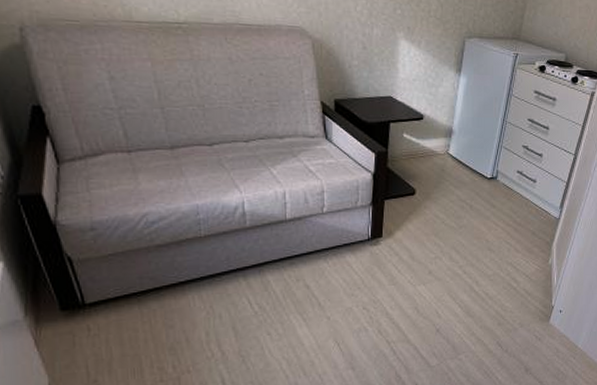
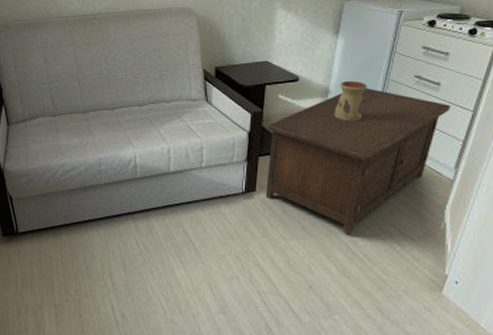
cabinet: none [392,129,558,276] -> present [265,88,451,235]
oil burner: none [458,121,487,163] -> present [334,80,367,121]

